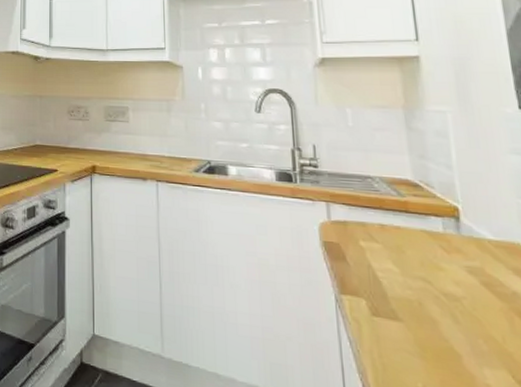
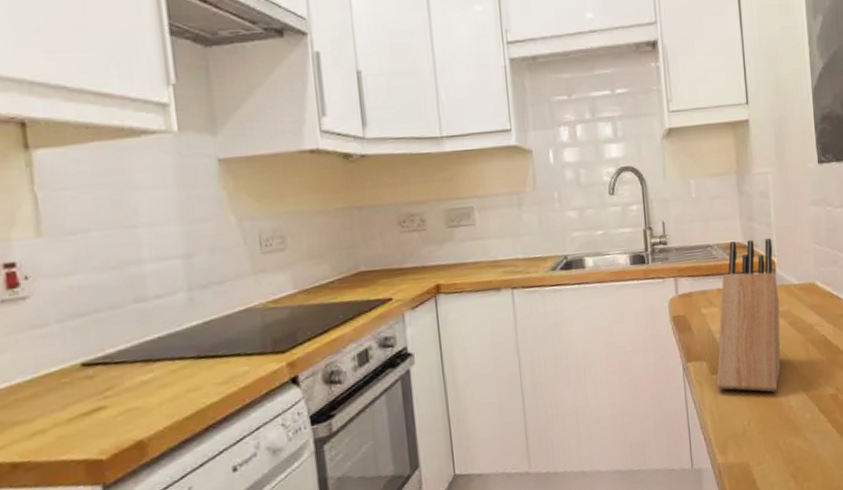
knife block: none [378,177,472,360] -> present [716,238,781,393]

